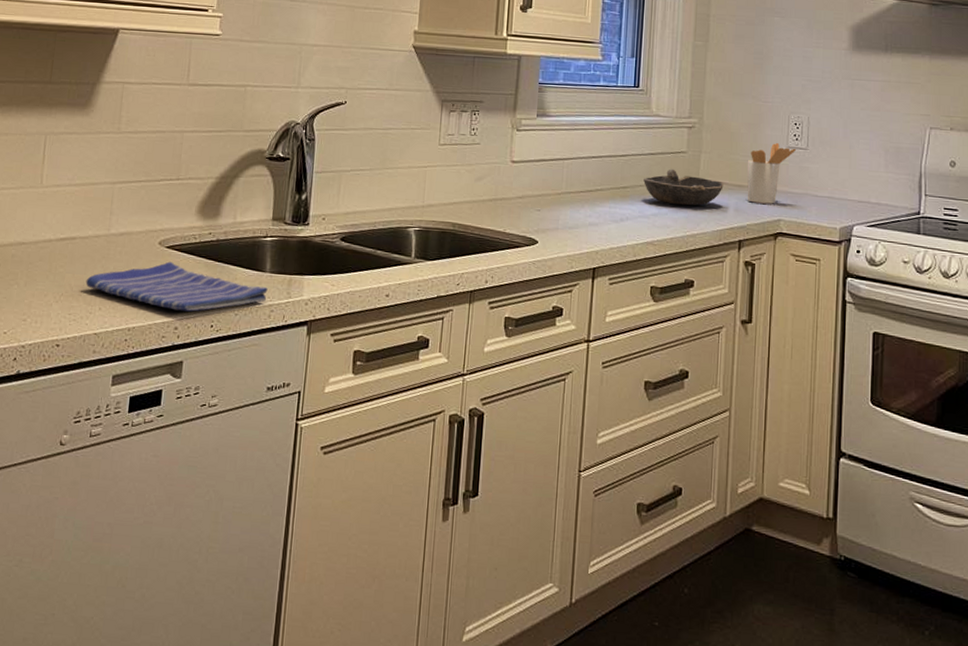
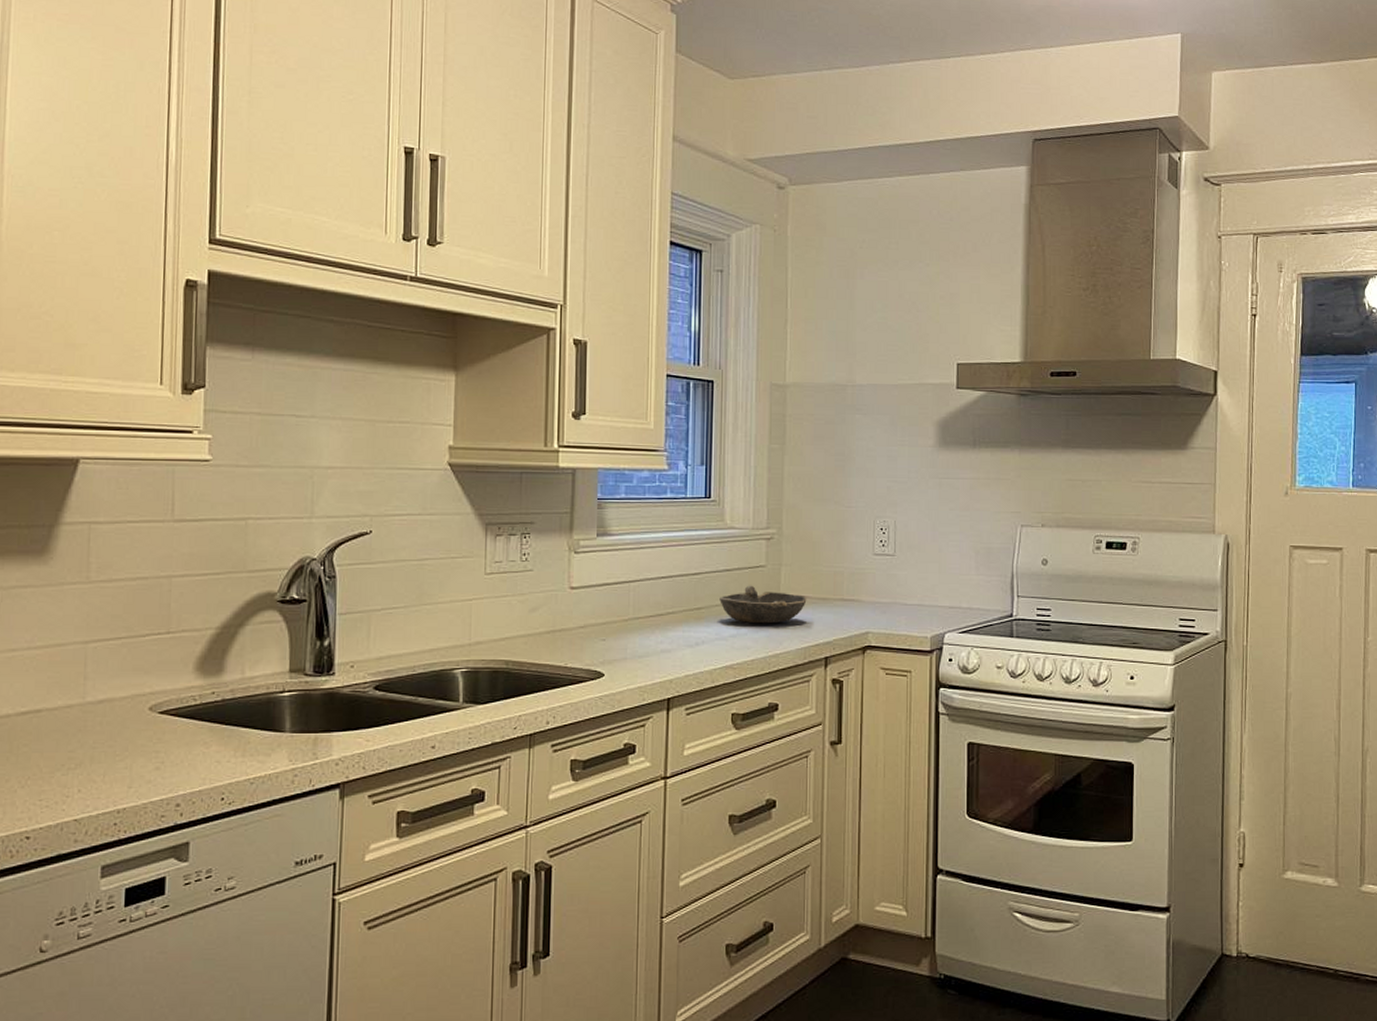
dish towel: present [85,261,268,312] -> none [58,729,289,785]
utensil holder: present [747,142,796,204] -> none [831,549,882,616]

